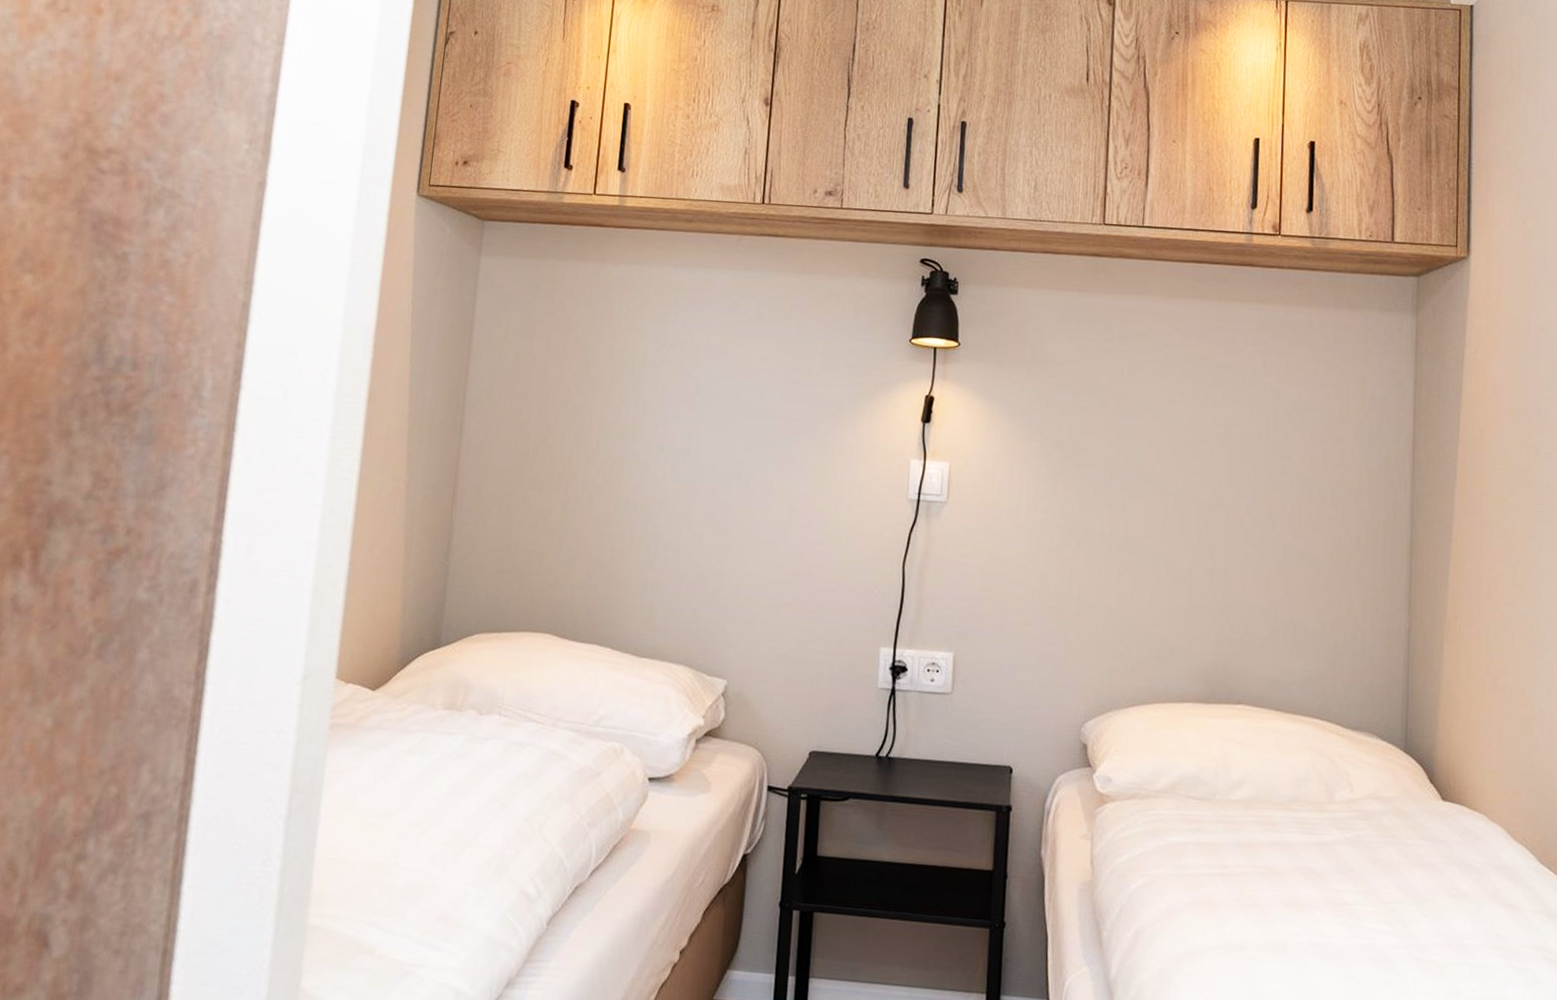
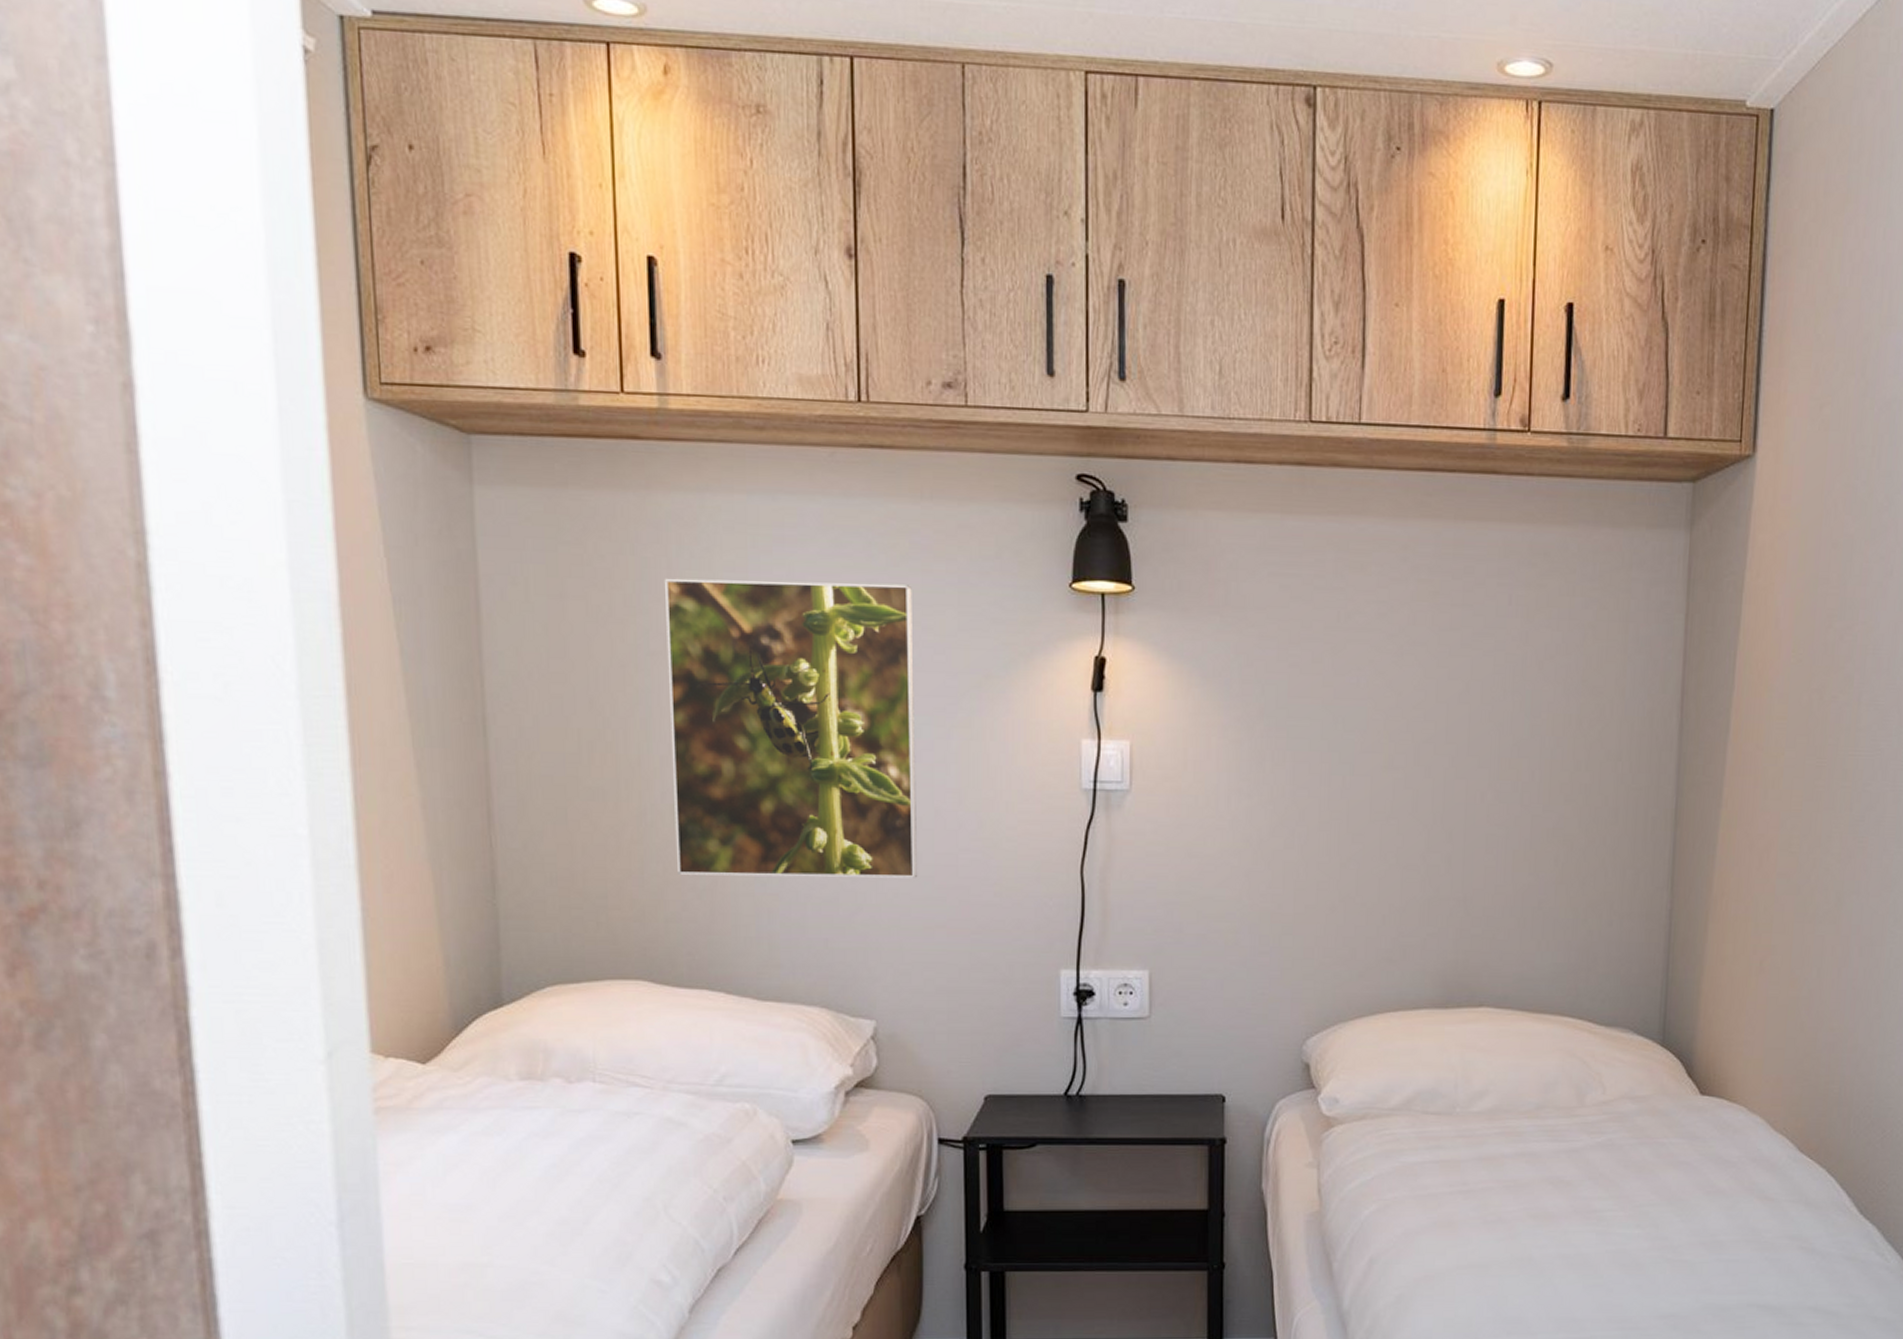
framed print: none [587,325,789,564] -> present [664,578,918,878]

